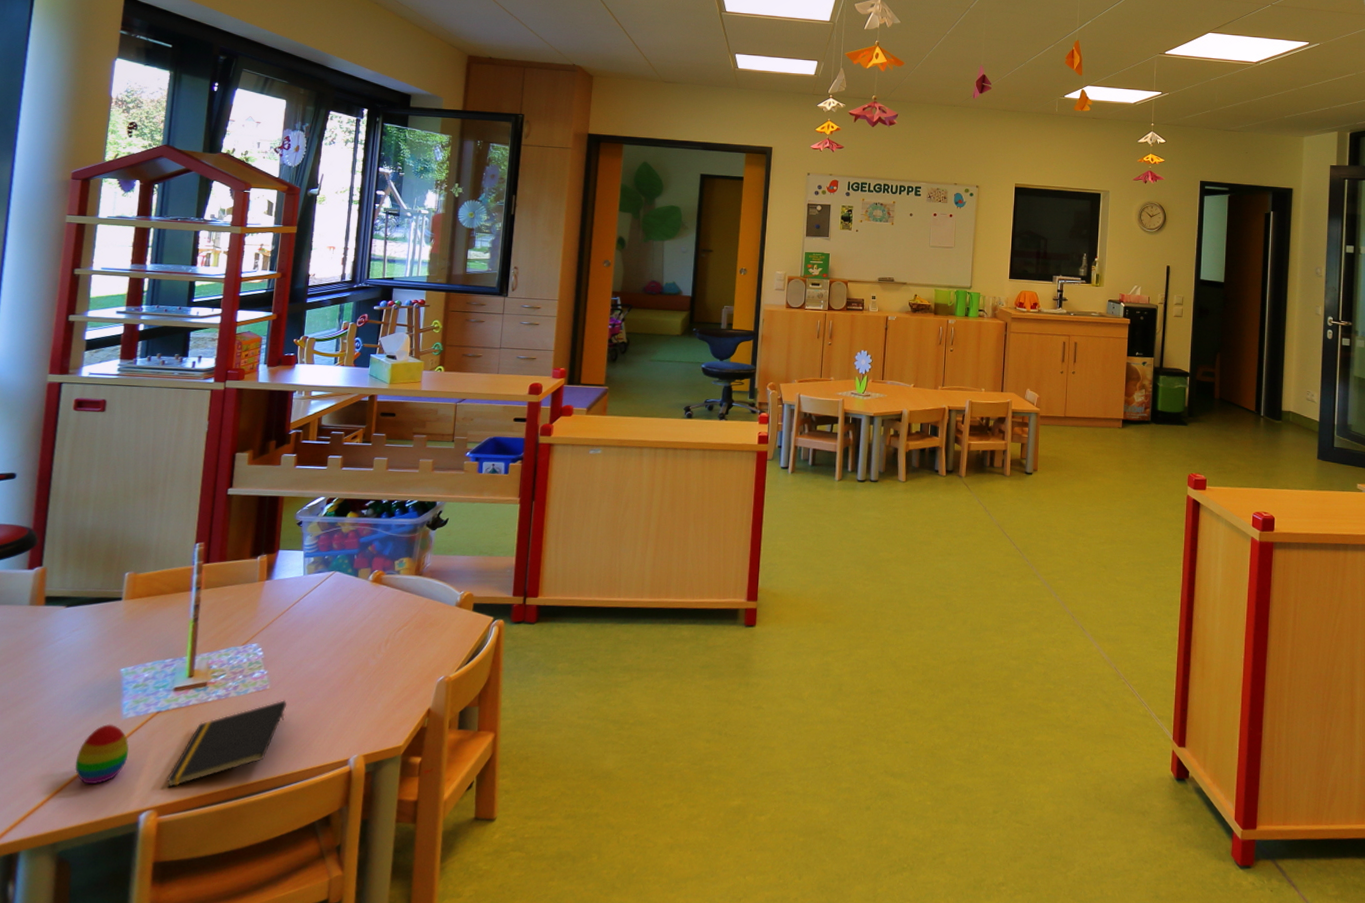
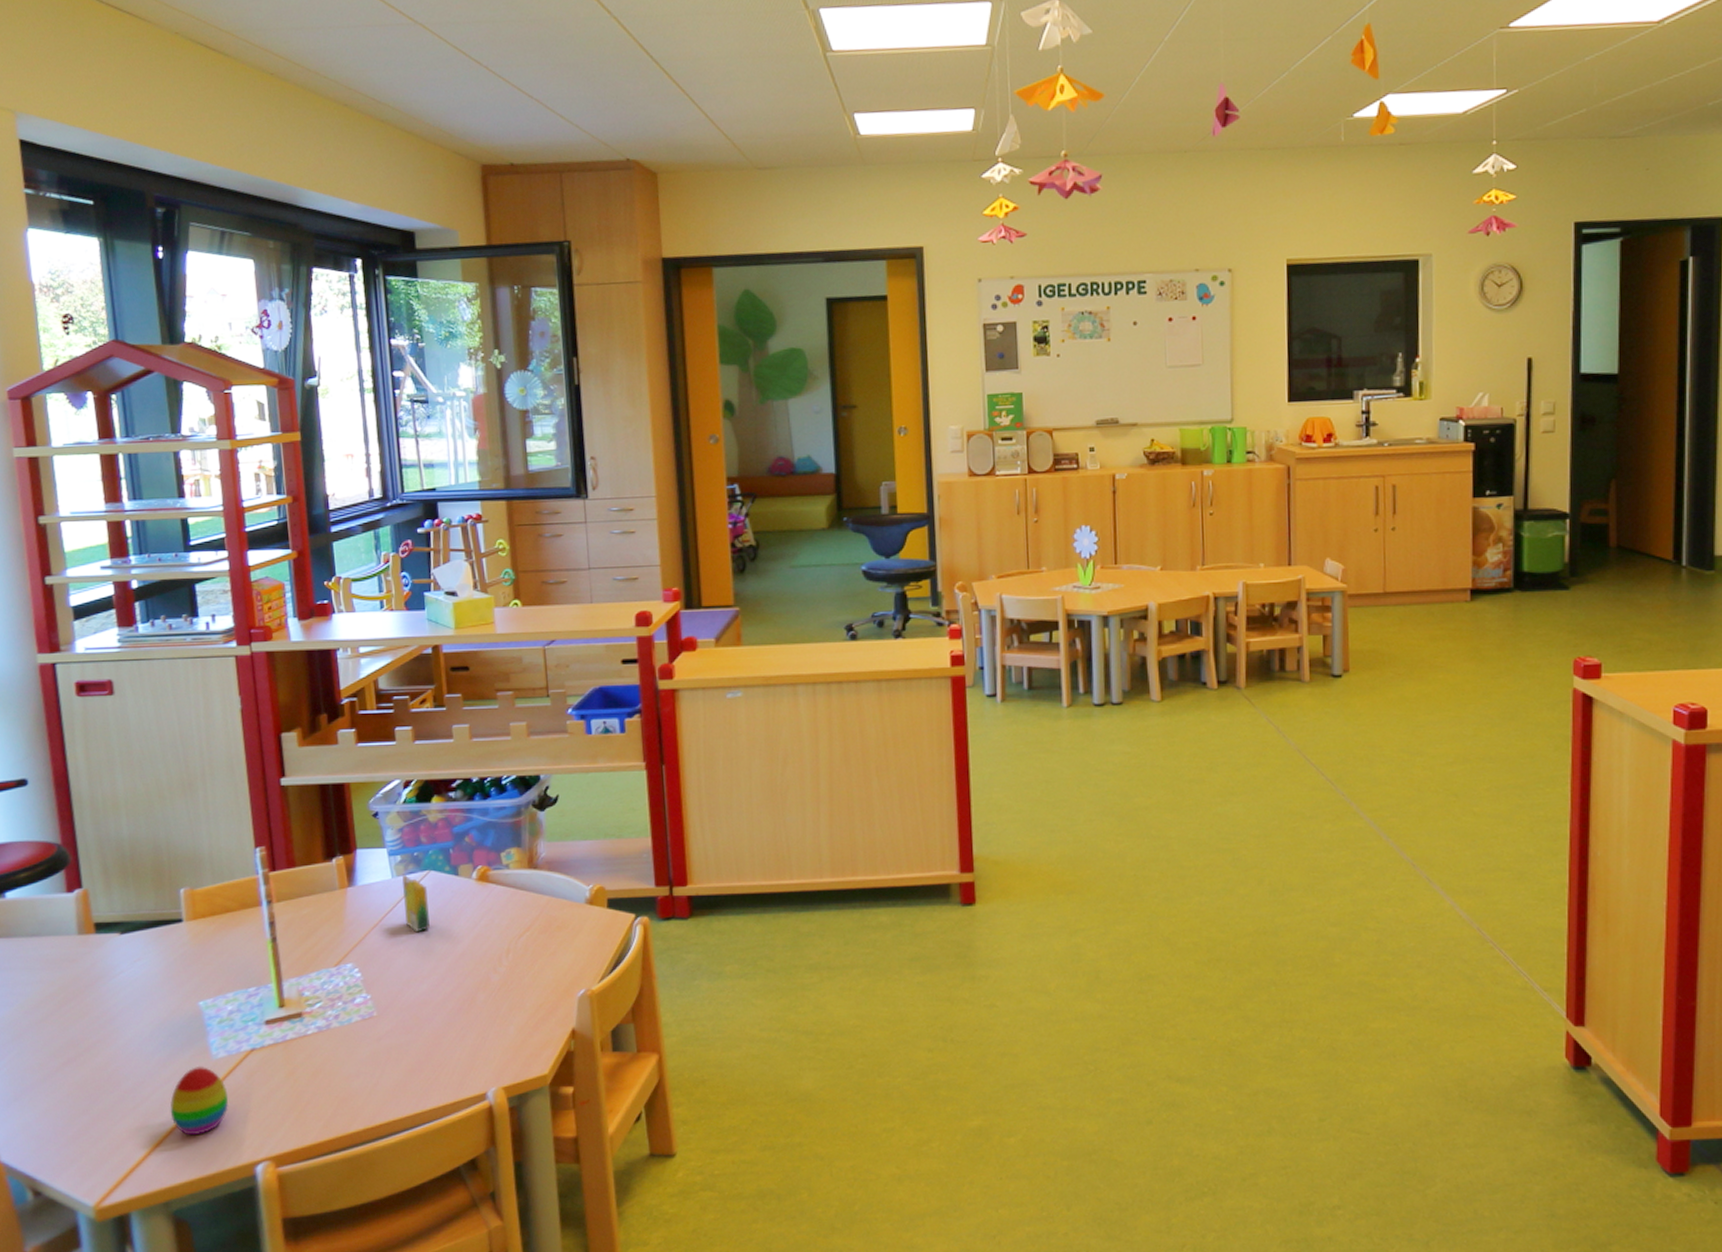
notepad: present [166,700,287,788] -> none [277,1028,402,1135]
crayon box: none [308,572,330,622] -> present [401,874,430,933]

